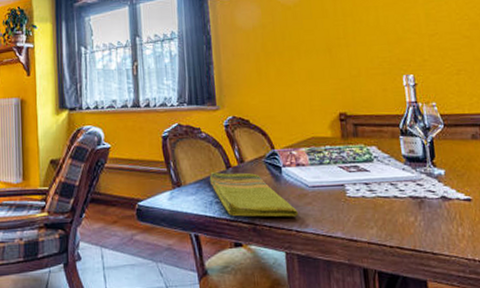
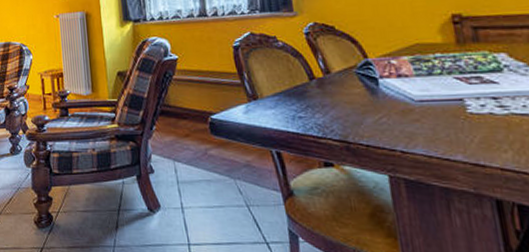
dish towel: present [209,172,299,217] -> none [289,84,404,136]

